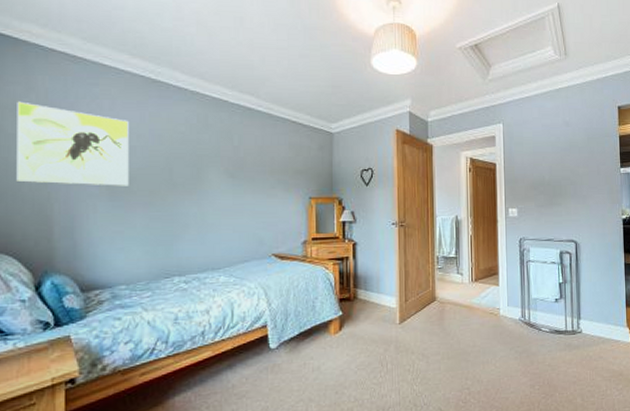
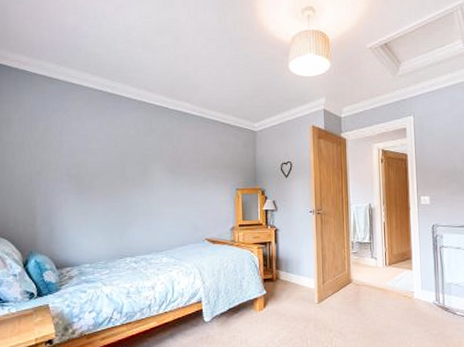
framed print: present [16,101,129,186] -> none [10,116,91,182]

